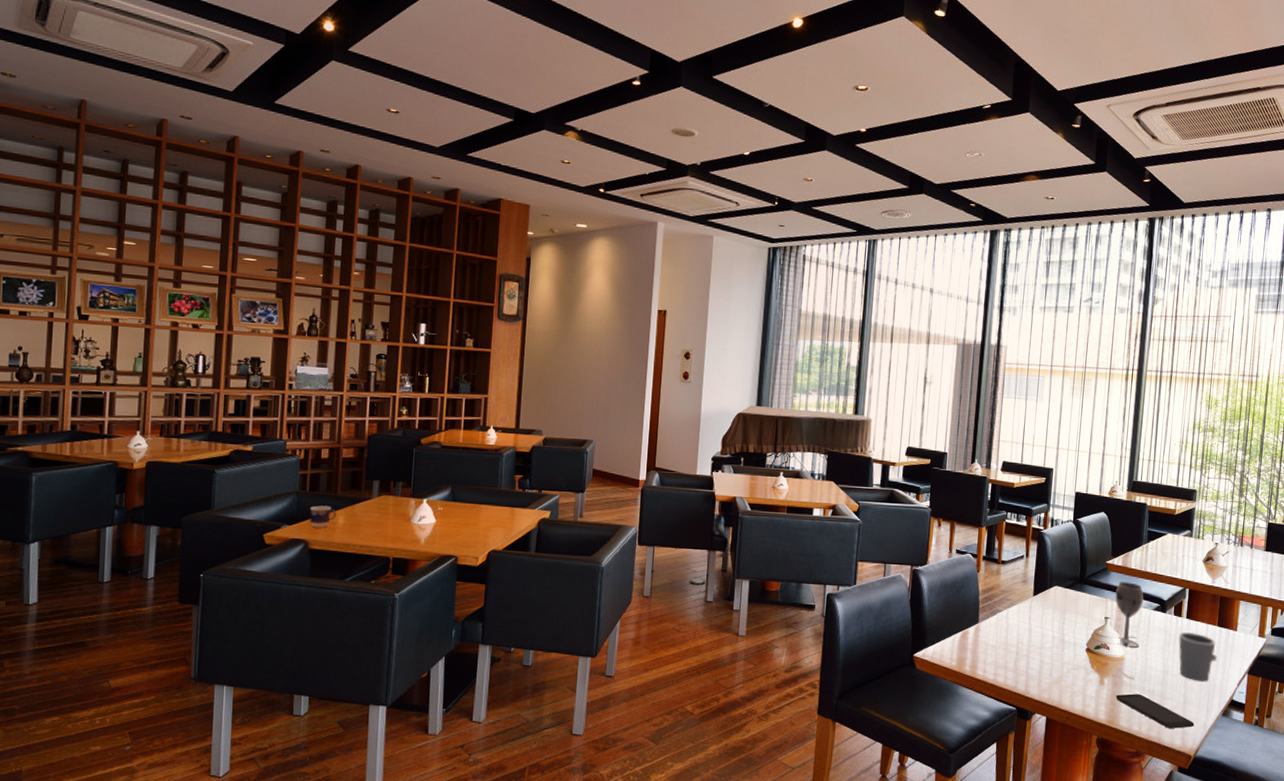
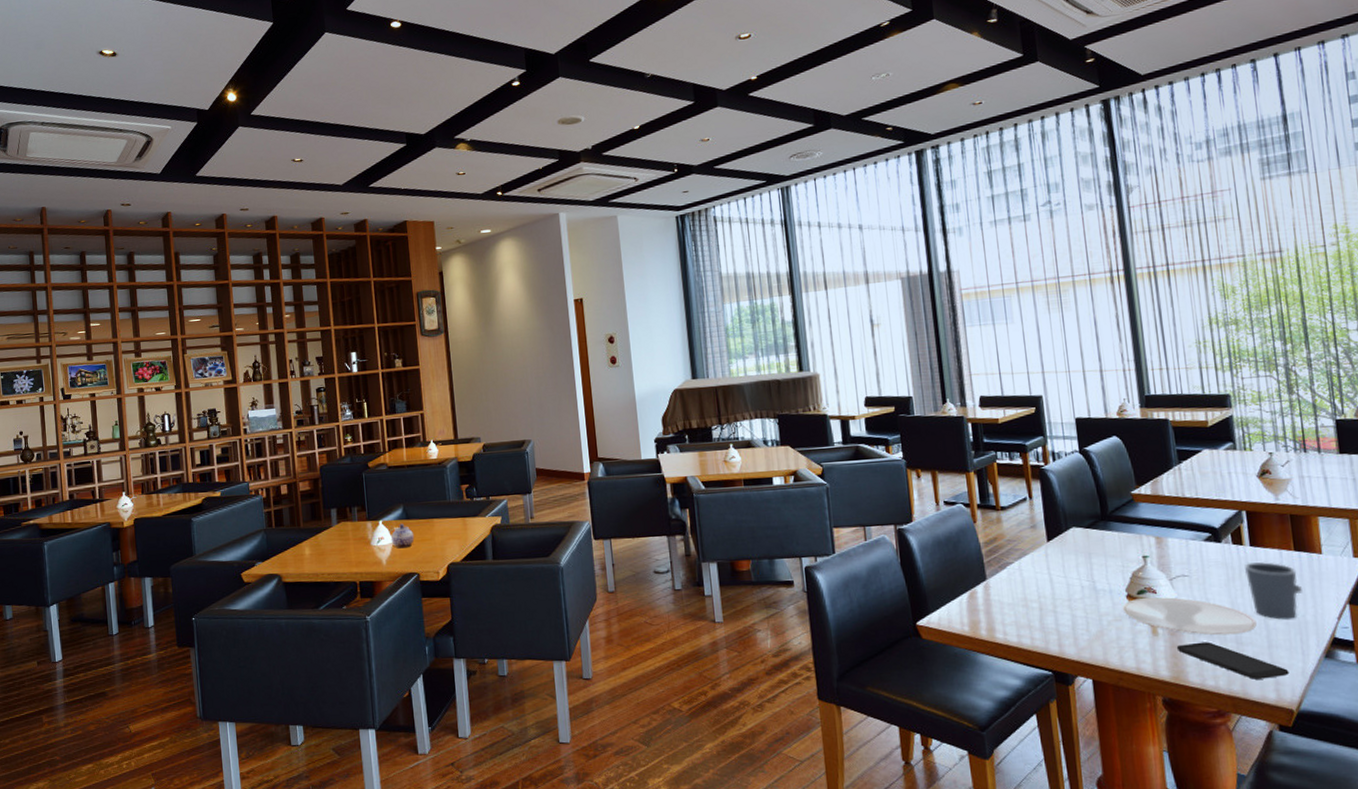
cup: present [309,505,337,528] -> none [278,539,303,562]
teapot: none [434,505,459,530] -> present [391,523,415,549]
plate: none [1080,653,1179,690] -> present [1122,597,1257,636]
wine glass: present [1115,581,1144,648] -> none [1150,511,1194,588]

